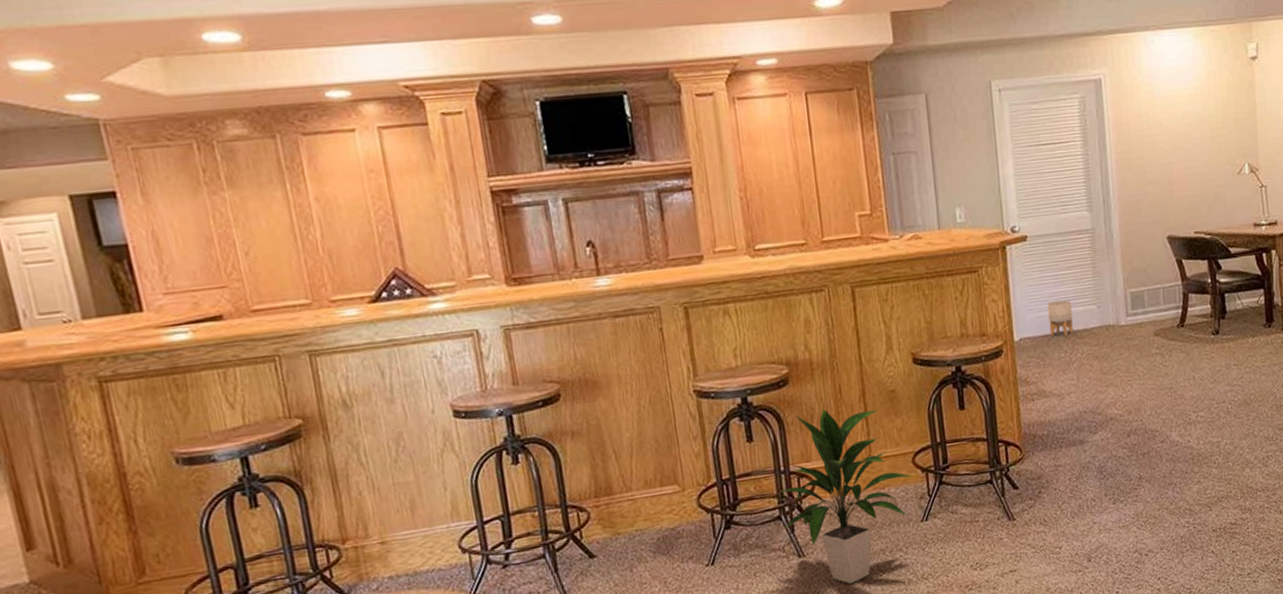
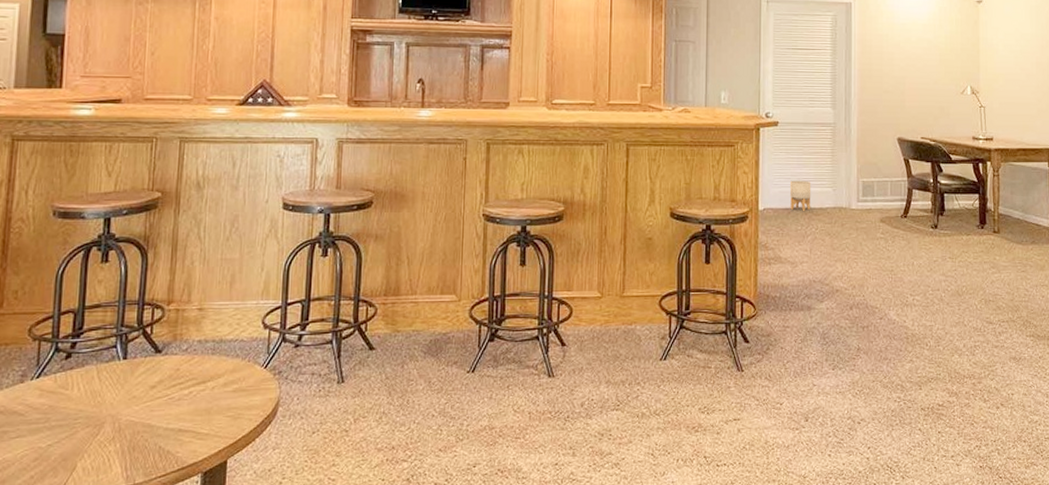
indoor plant: present [780,409,913,584] -> none [539,246,658,409]

